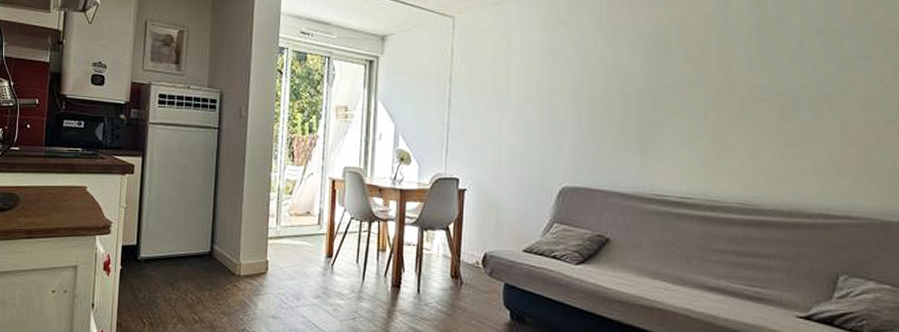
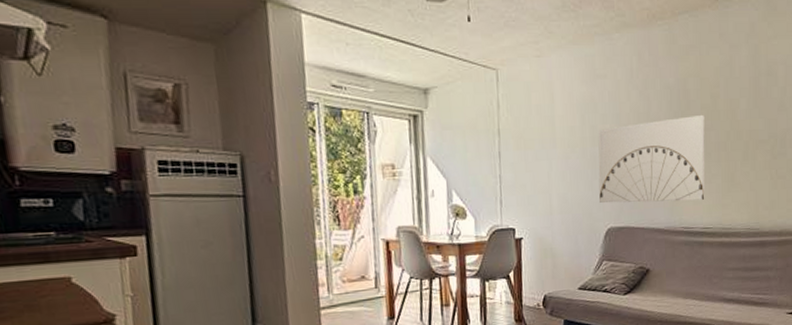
wall art: none [554,66,688,166] -> present [598,114,705,204]

